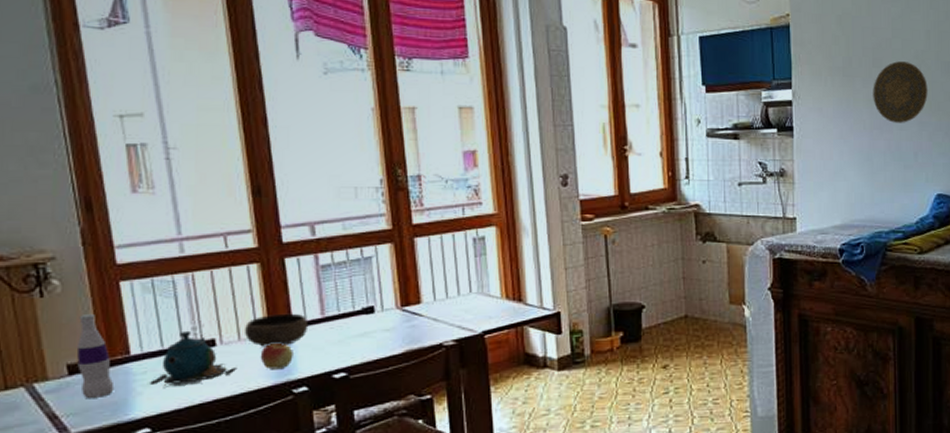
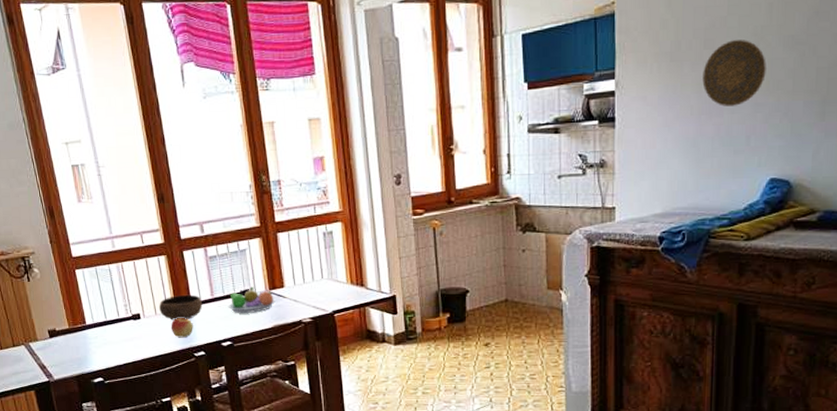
bottle: present [76,313,115,398] -> none [52,293,78,354]
teapot: present [149,330,236,387] -> none [99,307,155,349]
fruit bowl: none [343,302,409,336] -> present [227,286,275,313]

